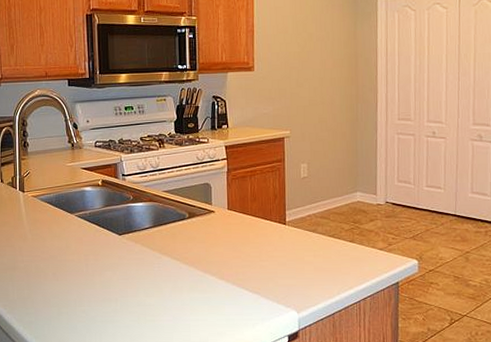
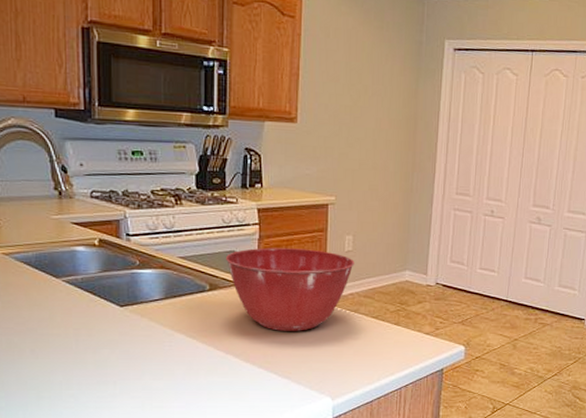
mixing bowl: none [200,178,310,251] -> present [225,247,355,331]

